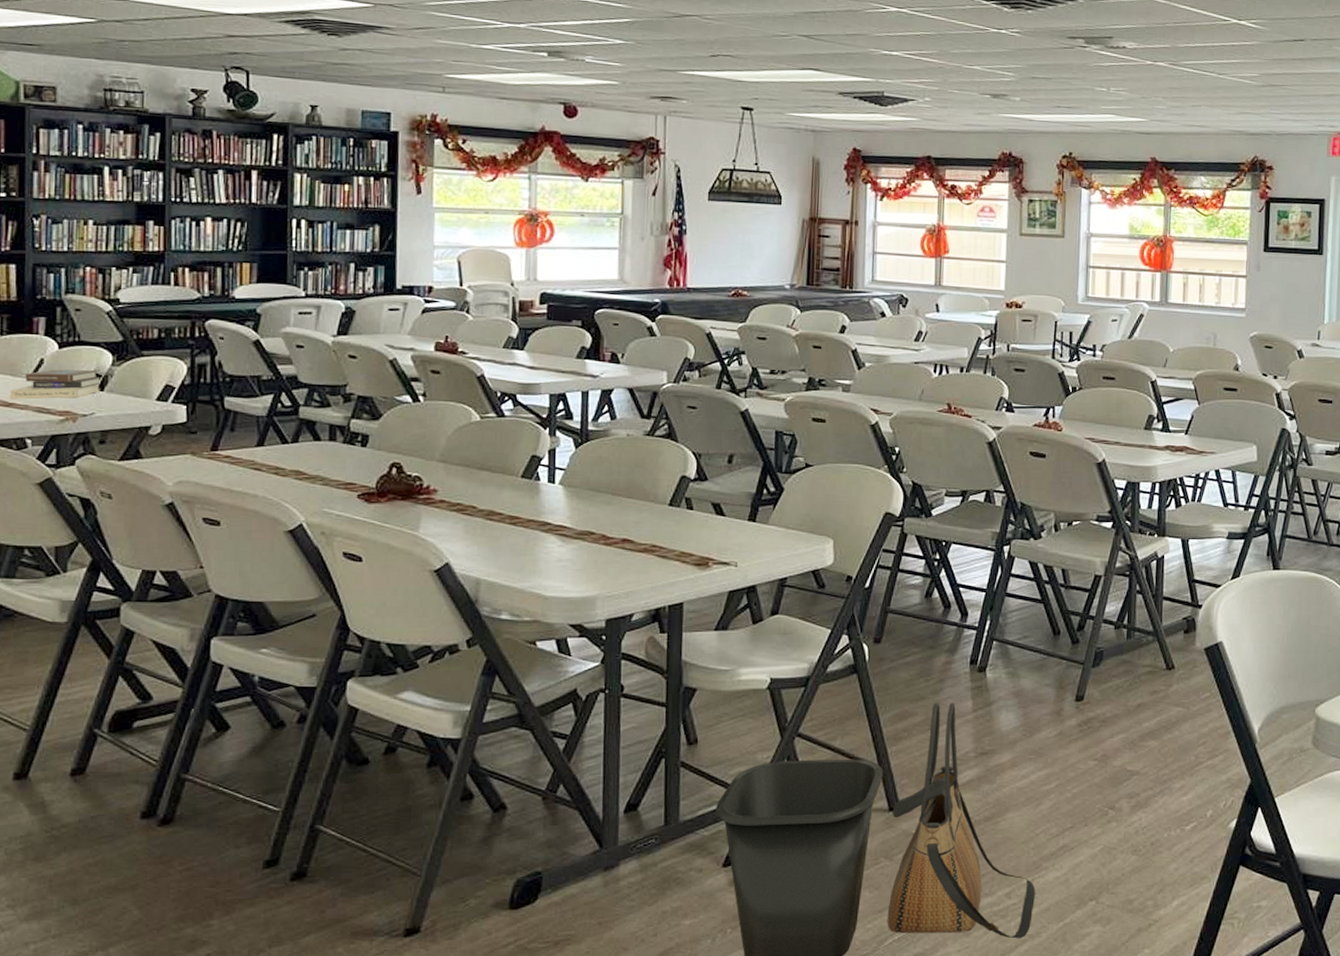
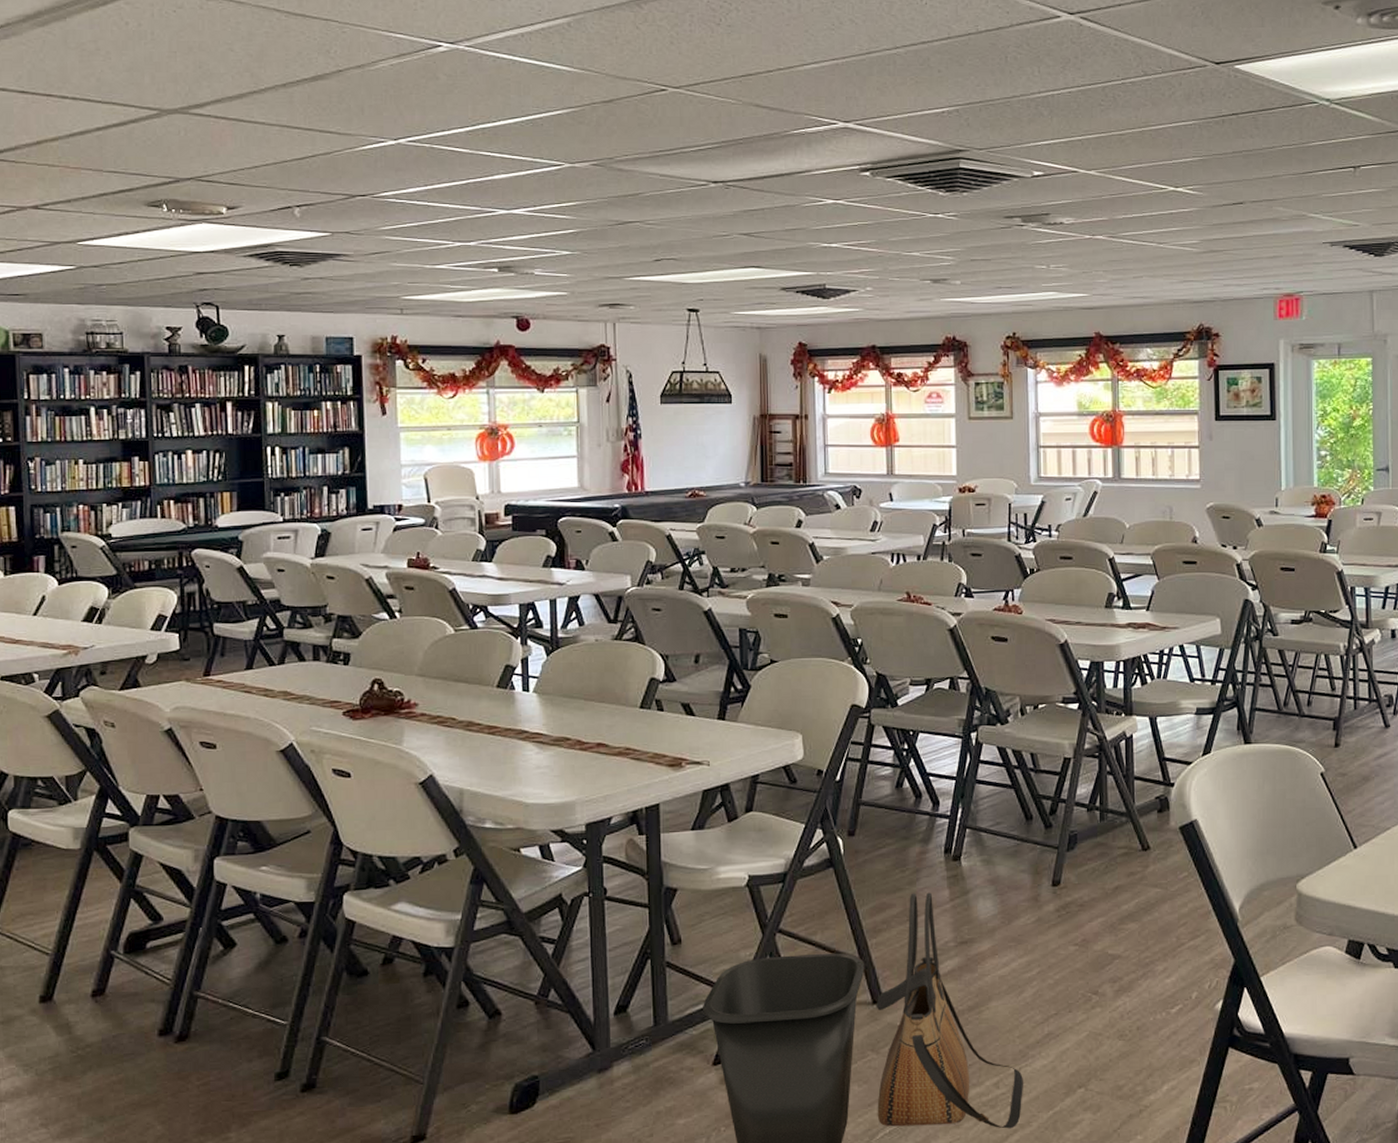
books: present [9,369,101,399] -> none [15,603,99,636]

